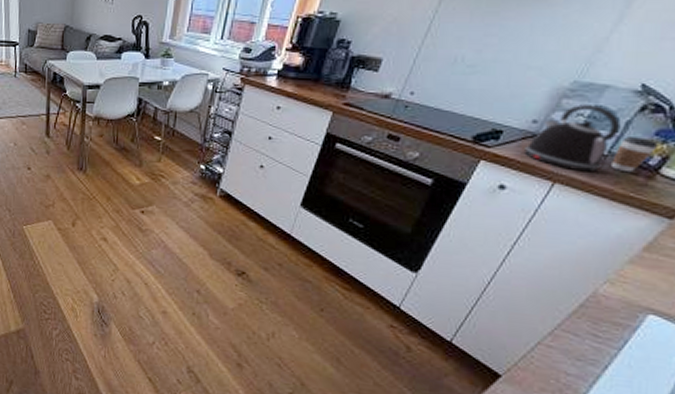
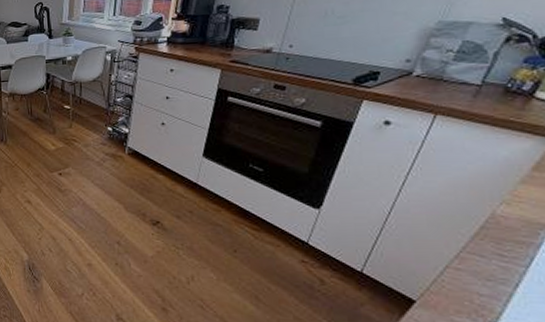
kettle: present [524,104,621,173] -> none [403,40,490,103]
coffee cup: present [611,137,658,173] -> none [487,66,528,99]

